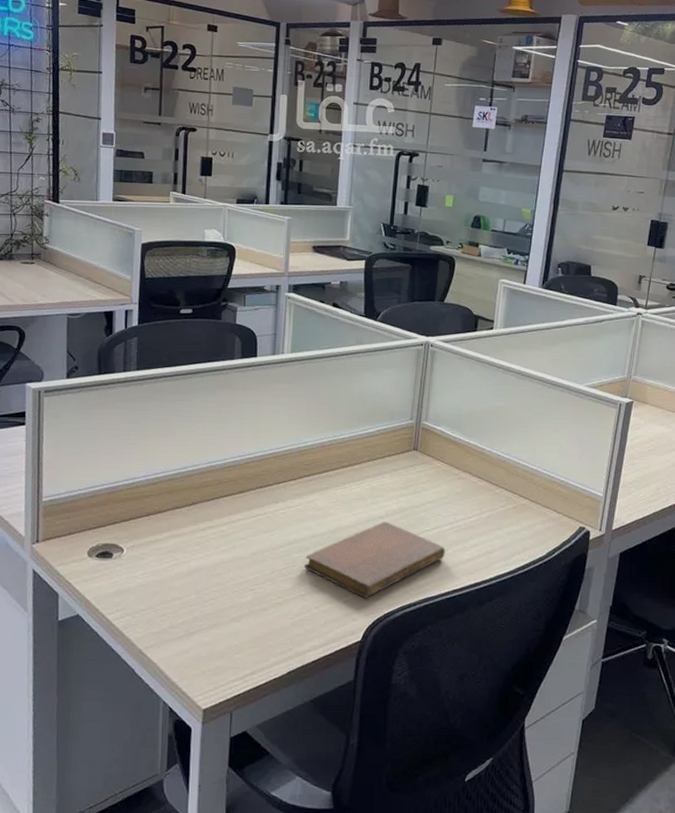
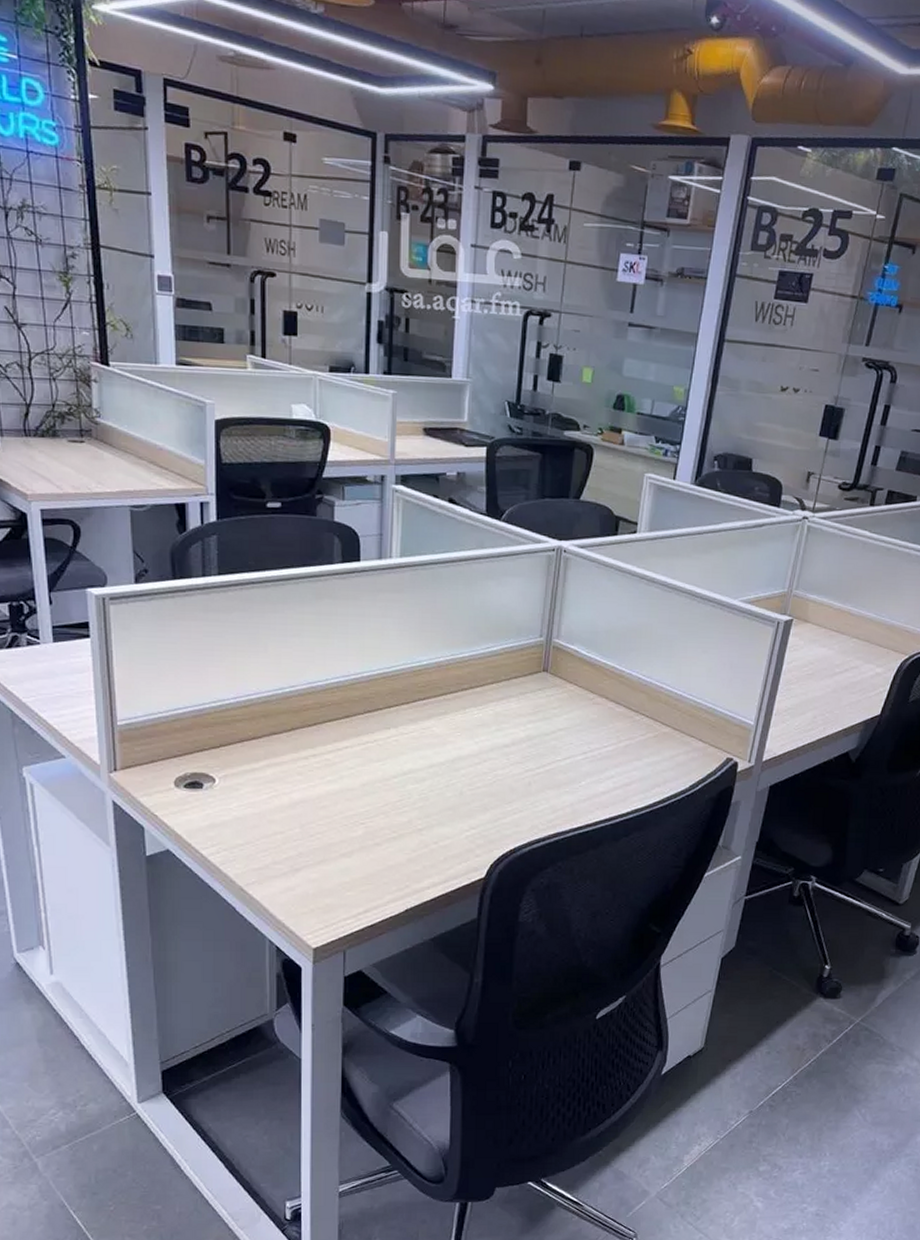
notebook: present [304,521,445,599] -> none [421,750,578,834]

